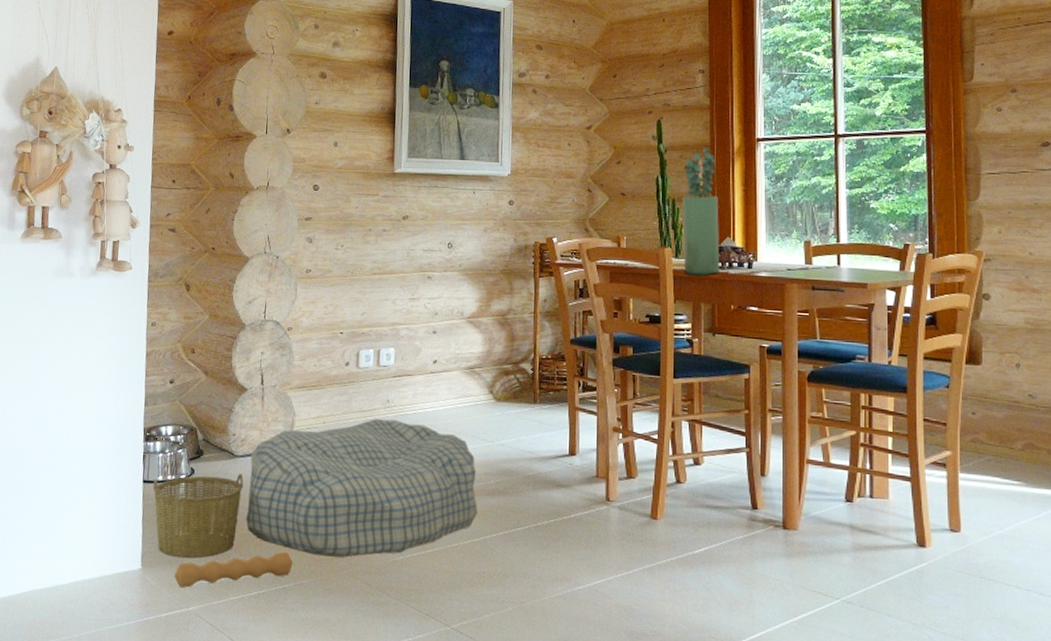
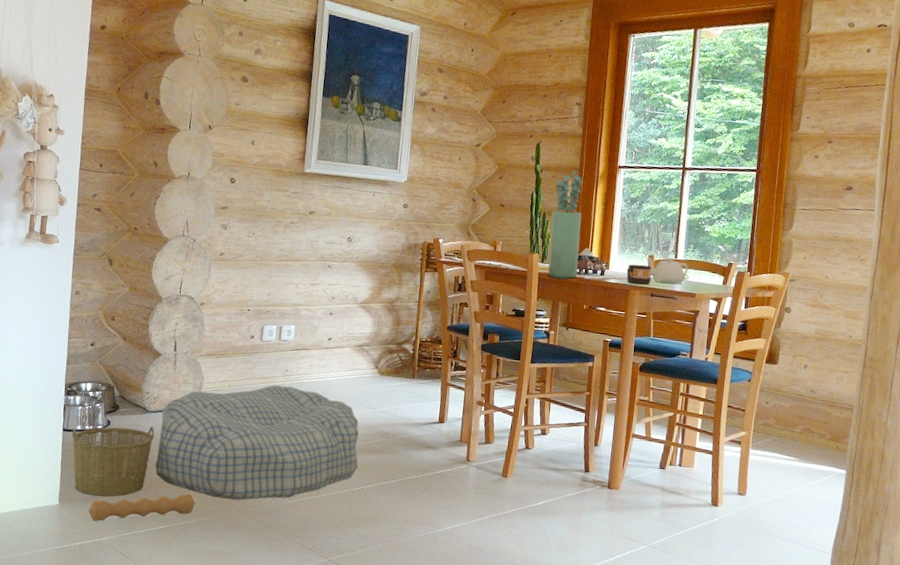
cup: none [779,252,810,278] -> present [626,264,652,286]
teapot: none [801,242,857,274] -> present [646,257,689,285]

